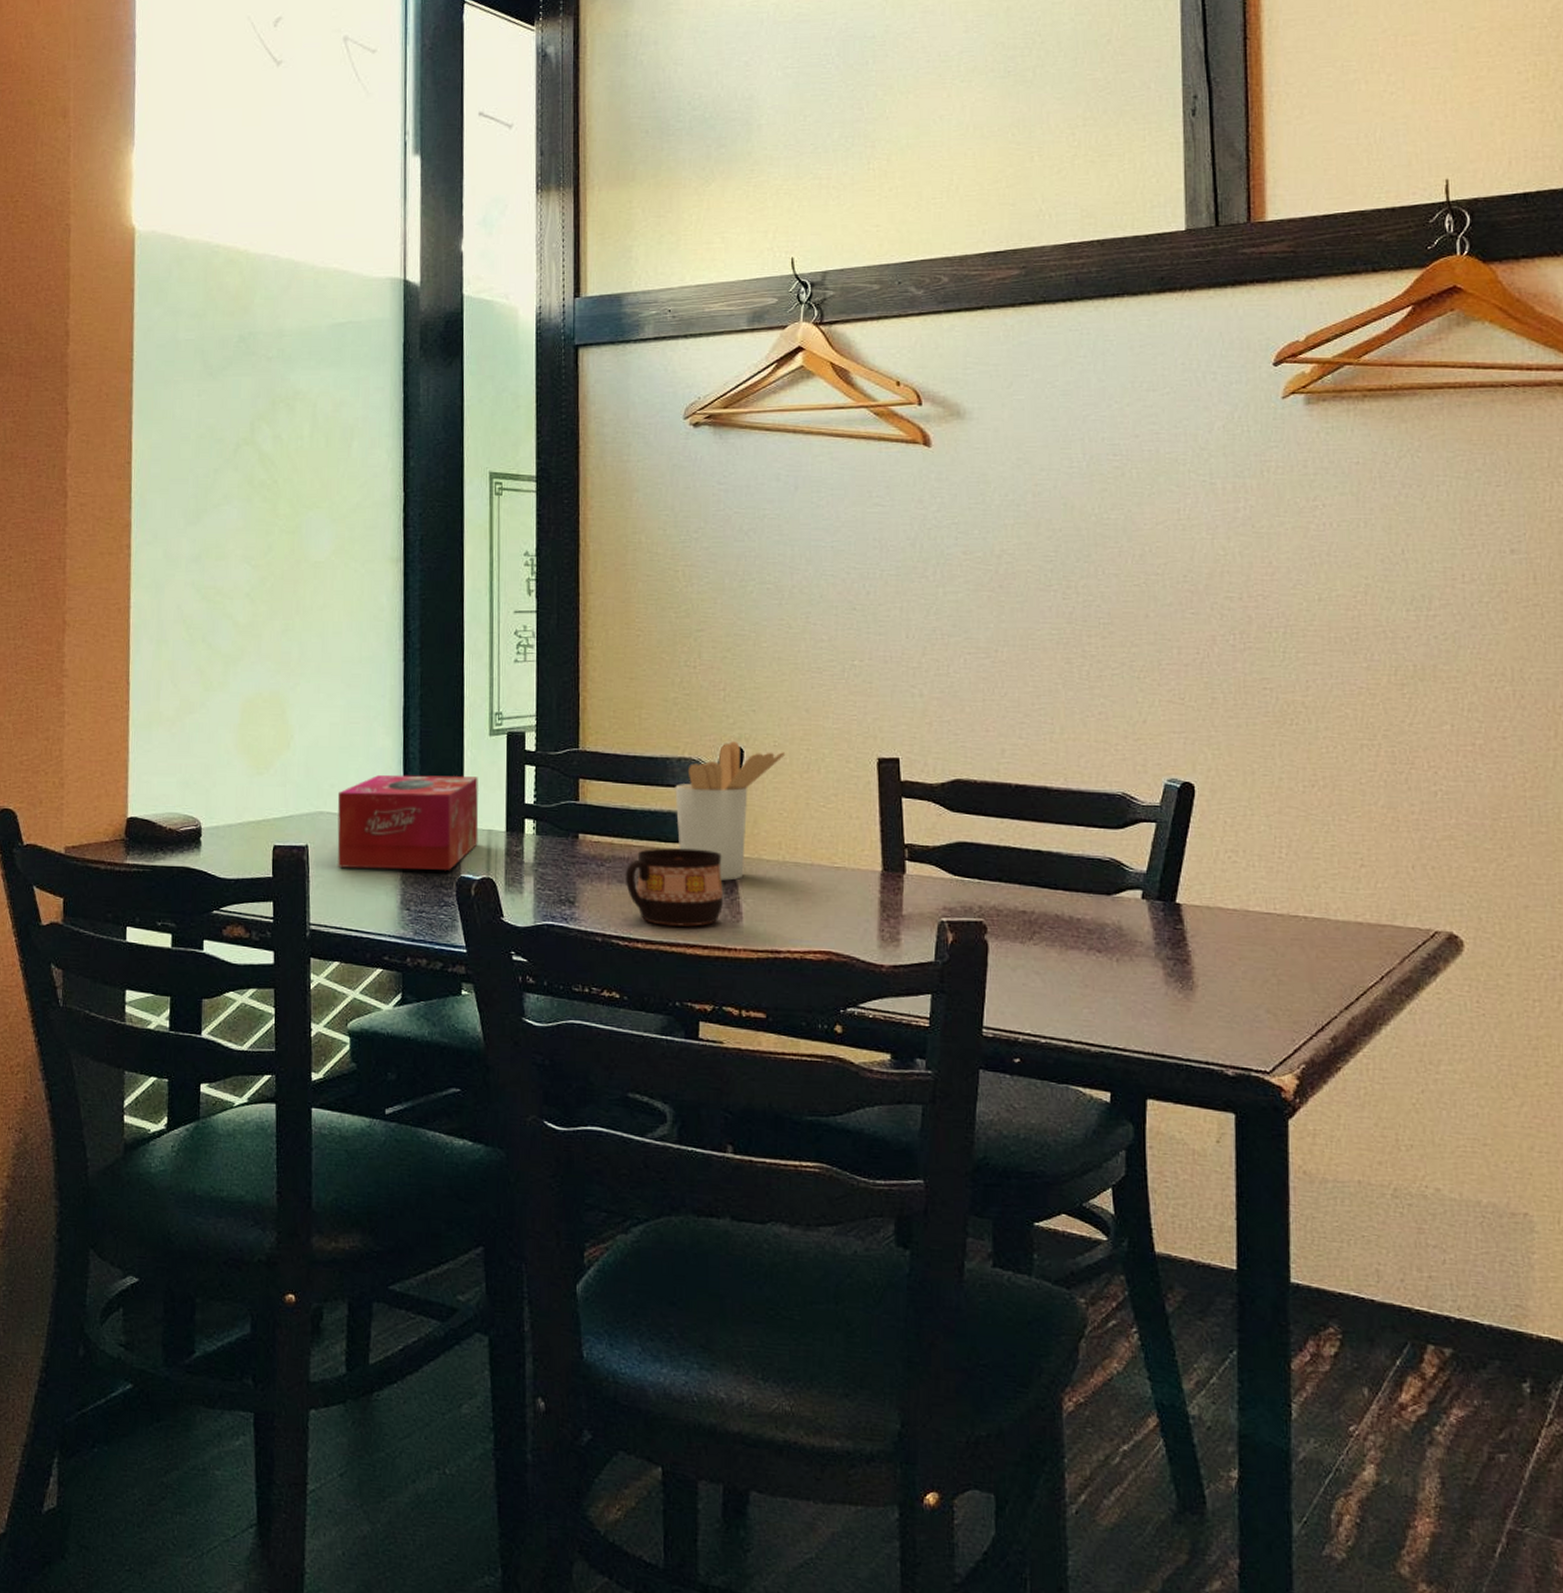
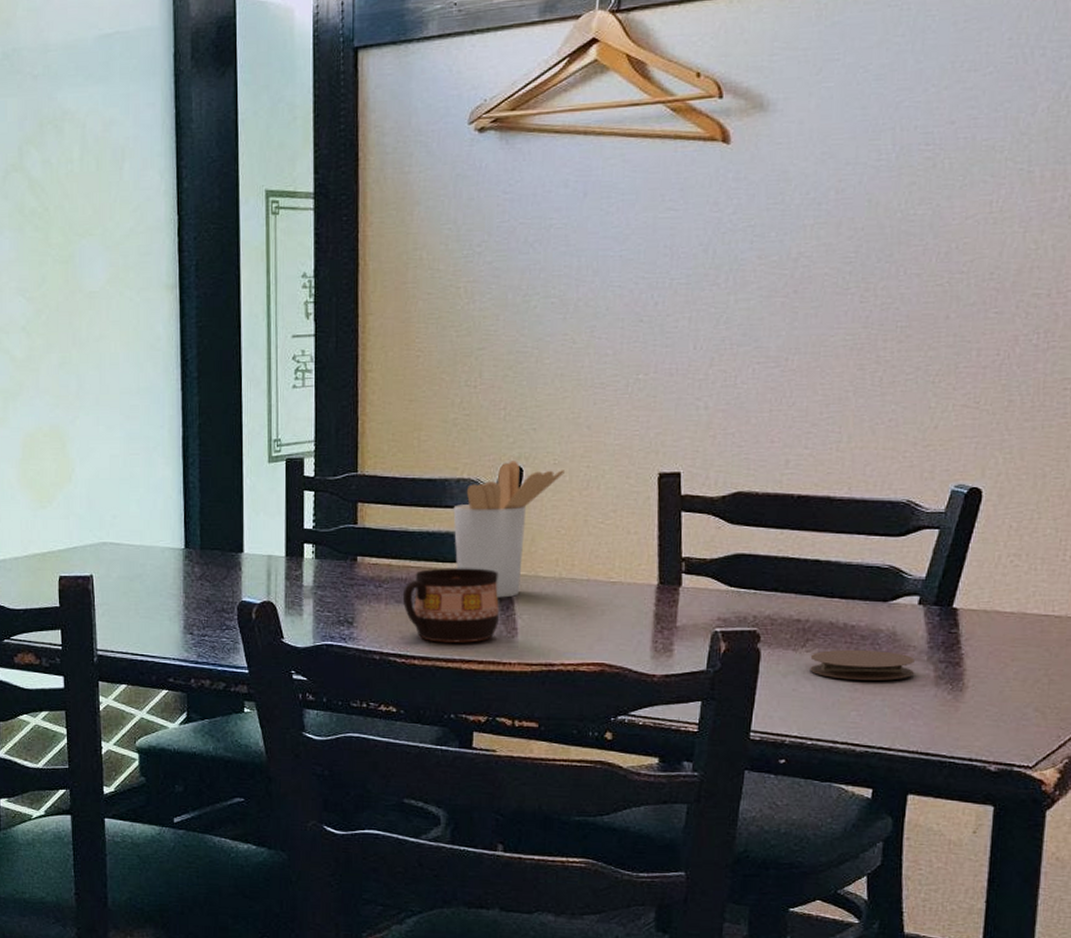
tissue box: present [337,774,479,870] -> none [120,504,259,596]
coaster: none [1038,943,1143,977] -> present [810,649,915,681]

